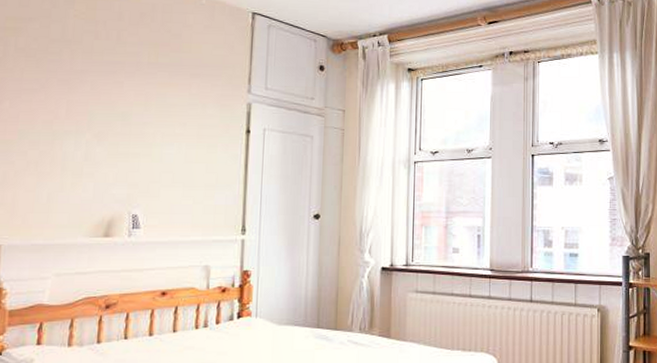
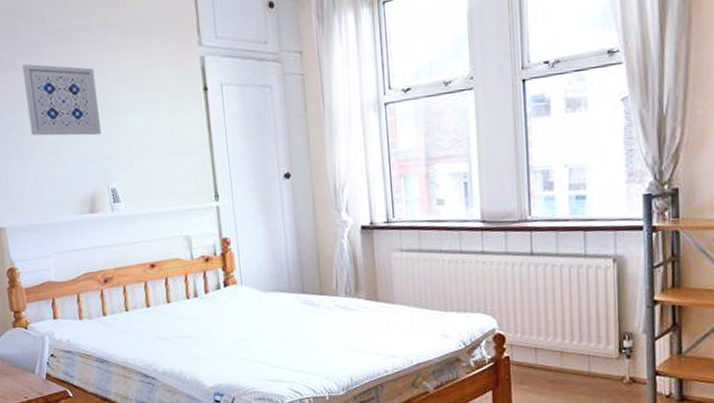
wall art: none [53,88,136,162] -> present [21,64,101,136]

